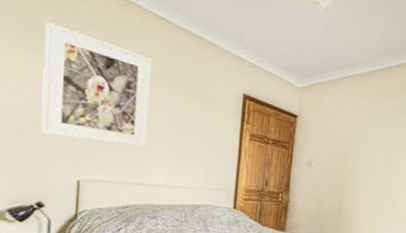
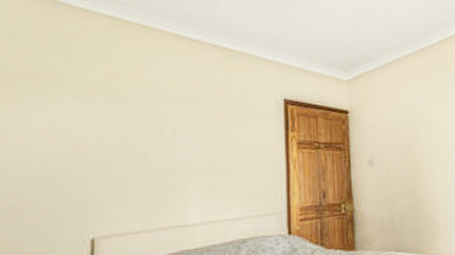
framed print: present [40,22,153,148] -> none [45,65,178,191]

